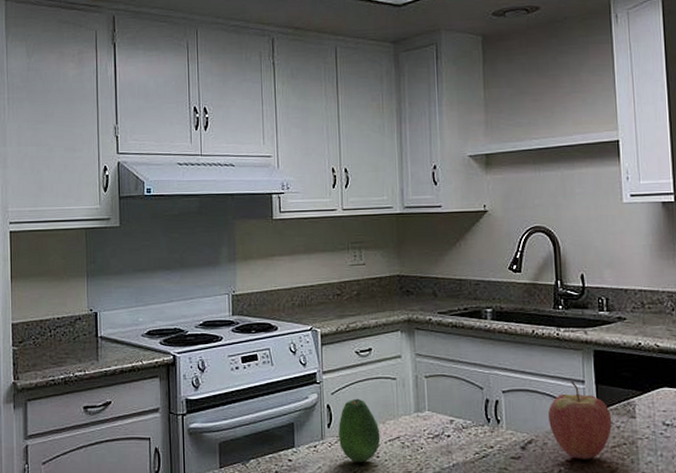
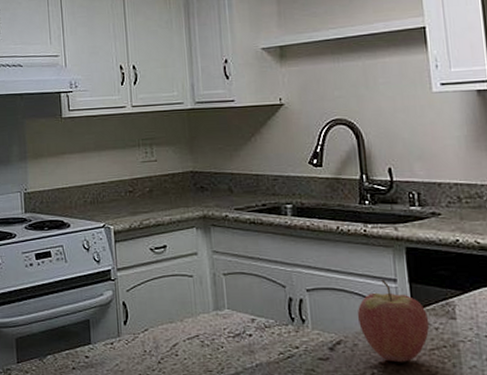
fruit: present [338,398,381,463] -> none [135,296,179,361]

